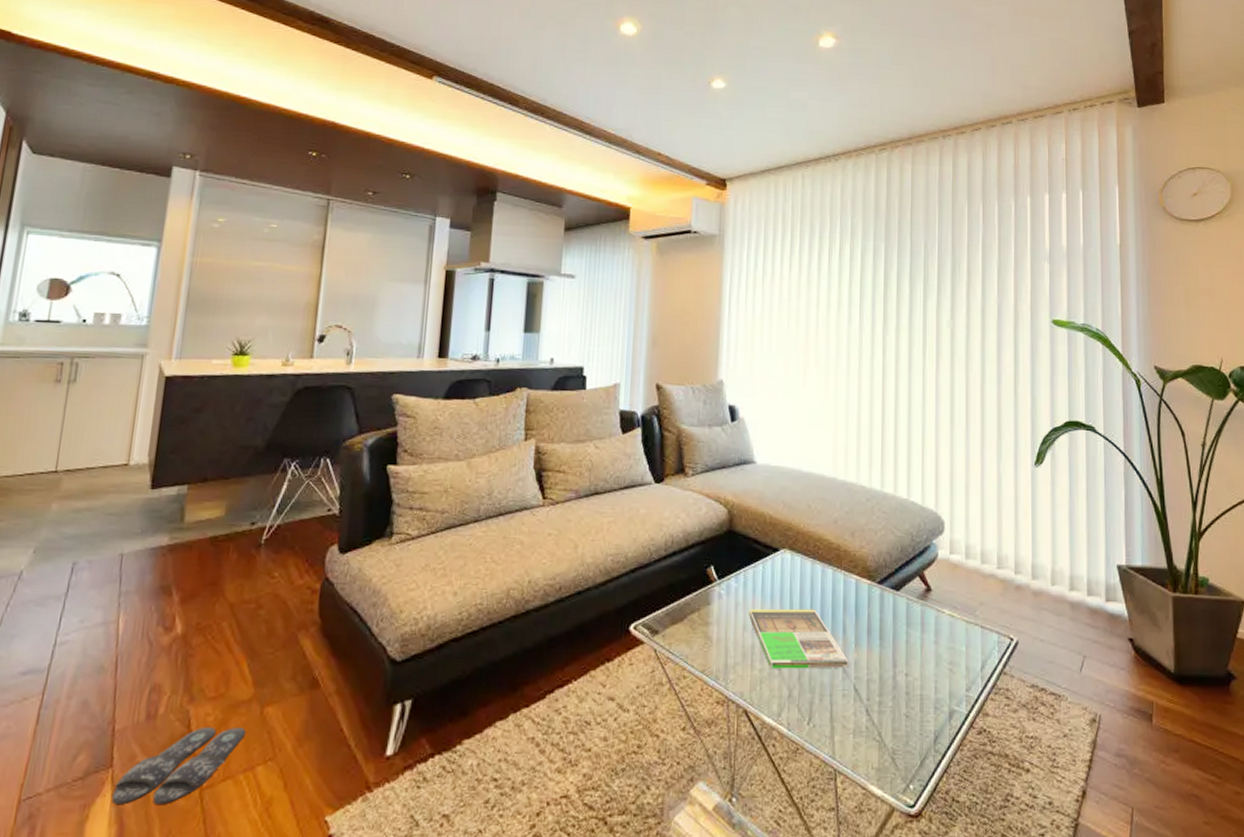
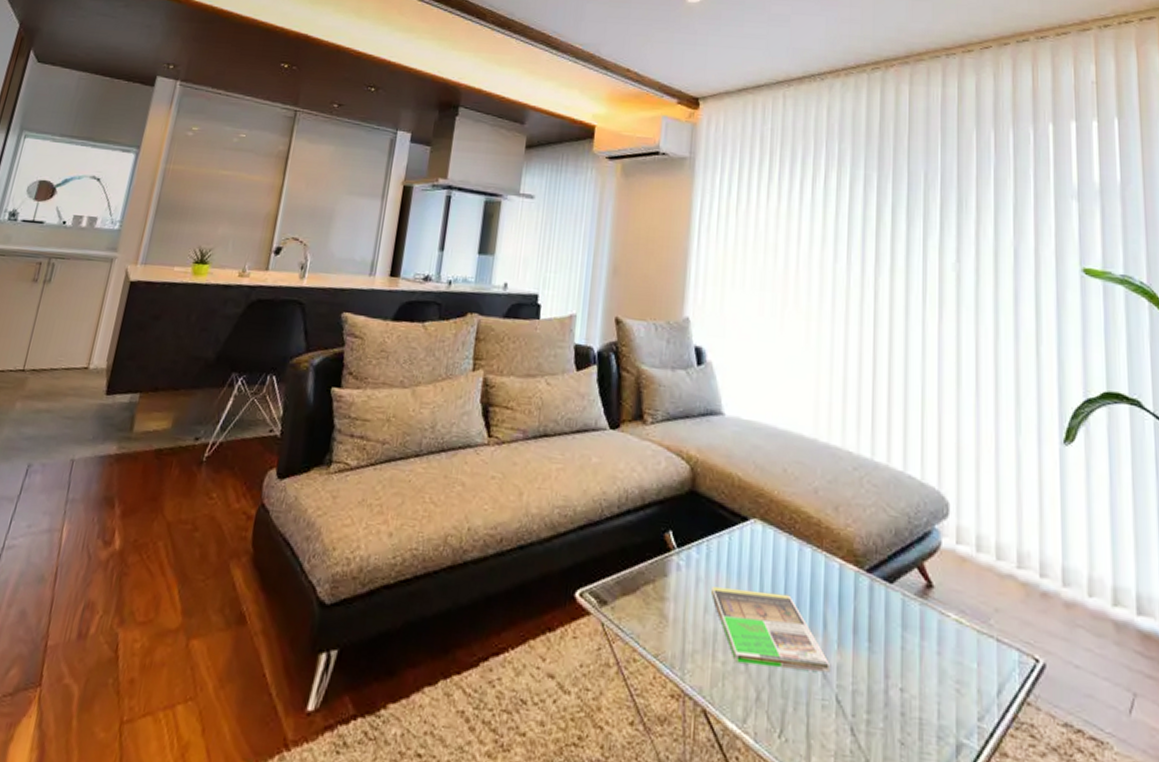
slippers: present [112,727,246,805] -> none [36,654,170,735]

